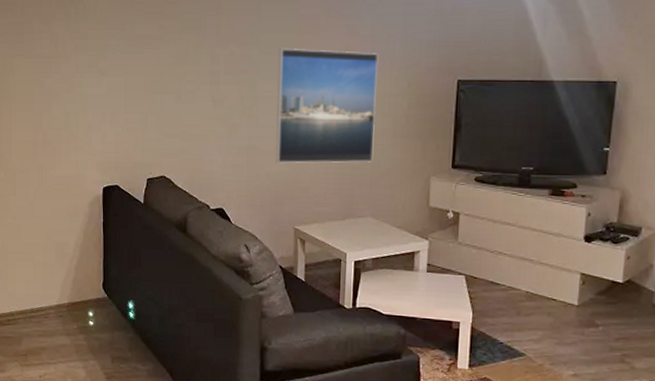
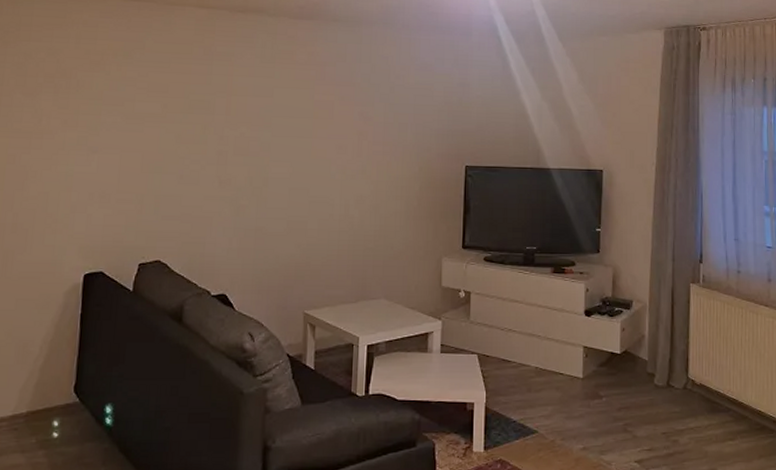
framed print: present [275,49,379,164] -> none [285,132,391,246]

